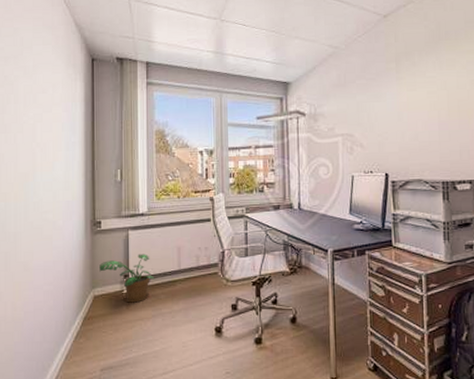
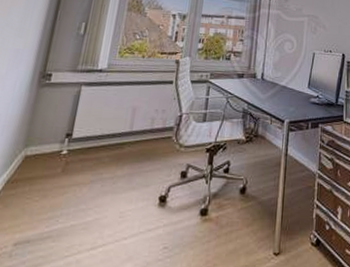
potted plant: present [99,253,155,303] -> none [38,111,102,166]

